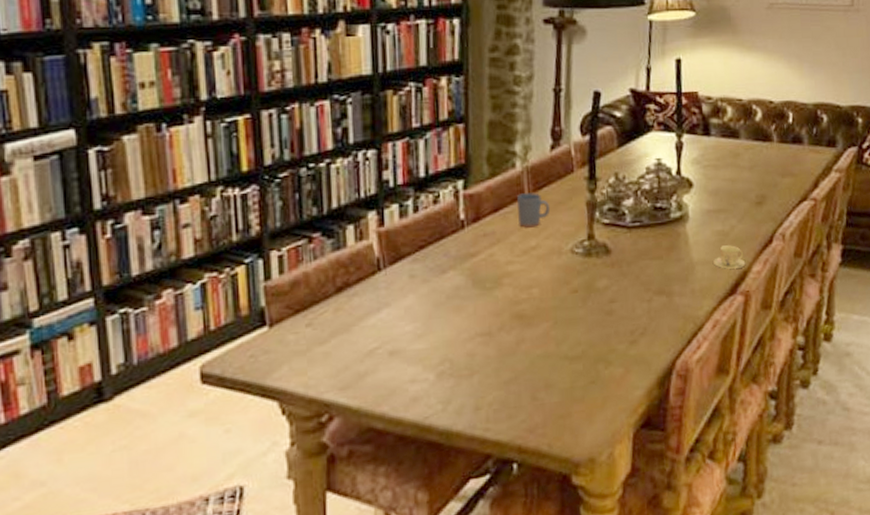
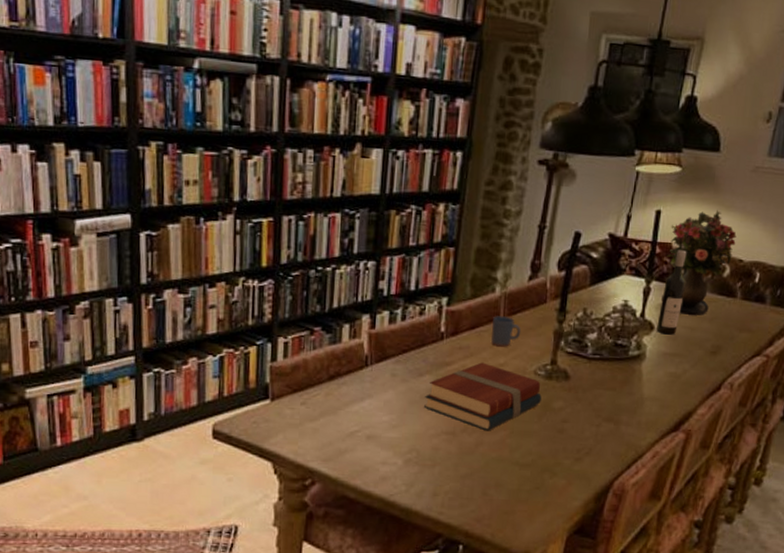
books: none [451,247,583,326] -> present [423,362,542,431]
bouquet: none [693,51,763,166] -> present [660,209,737,315]
bottle: none [695,98,719,191] -> present [656,250,687,335]
cup and saucer: present [713,245,746,269] -> none [662,386,692,409]

